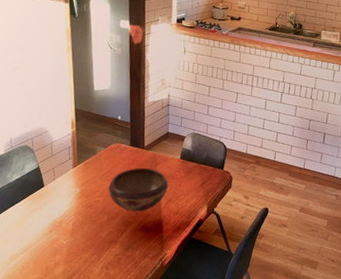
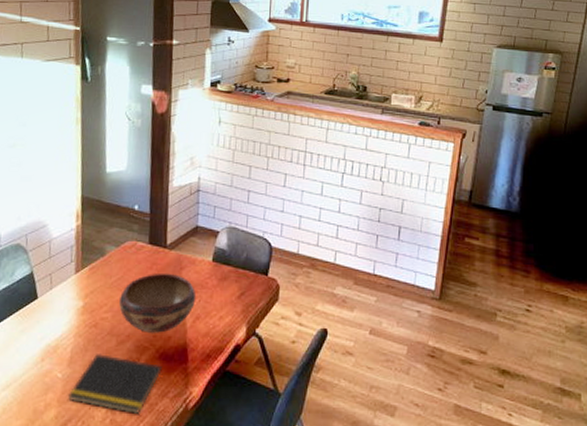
notepad: none [72,227,143,269] -> present [68,354,162,414]

